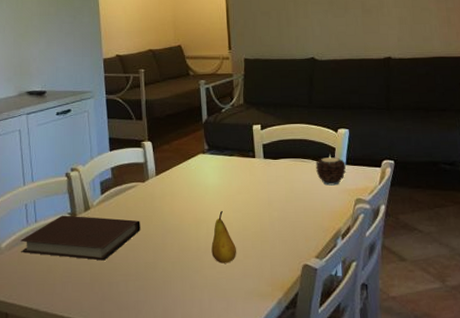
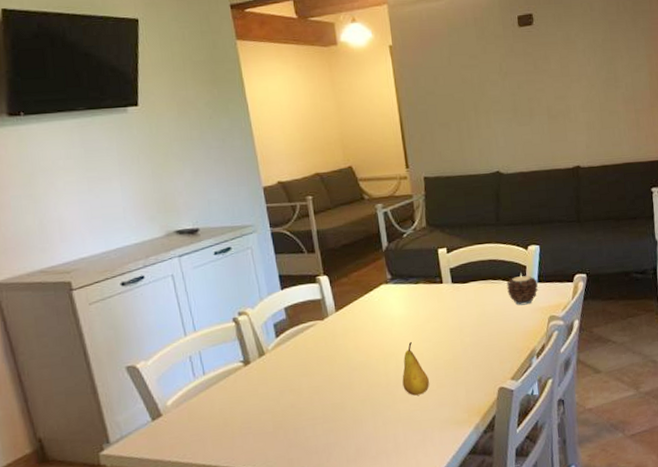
notebook: present [20,215,140,261] -> none [188,361,324,409]

